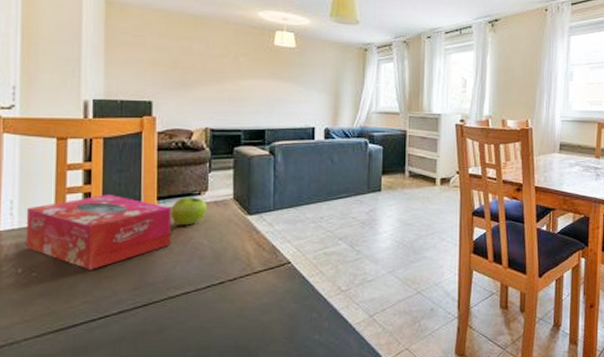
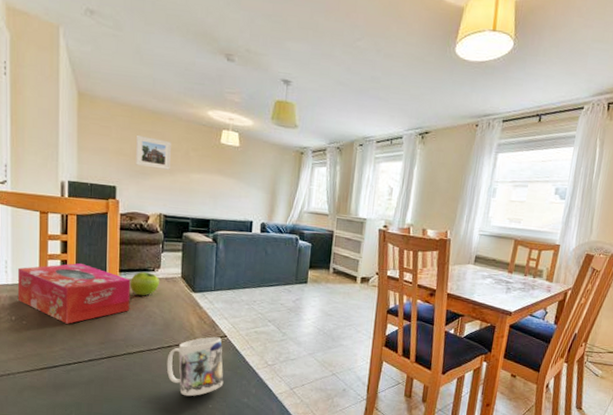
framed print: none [176,42,217,78] -> present [136,134,171,170]
mug: none [218,265,290,342] -> present [166,336,224,397]

